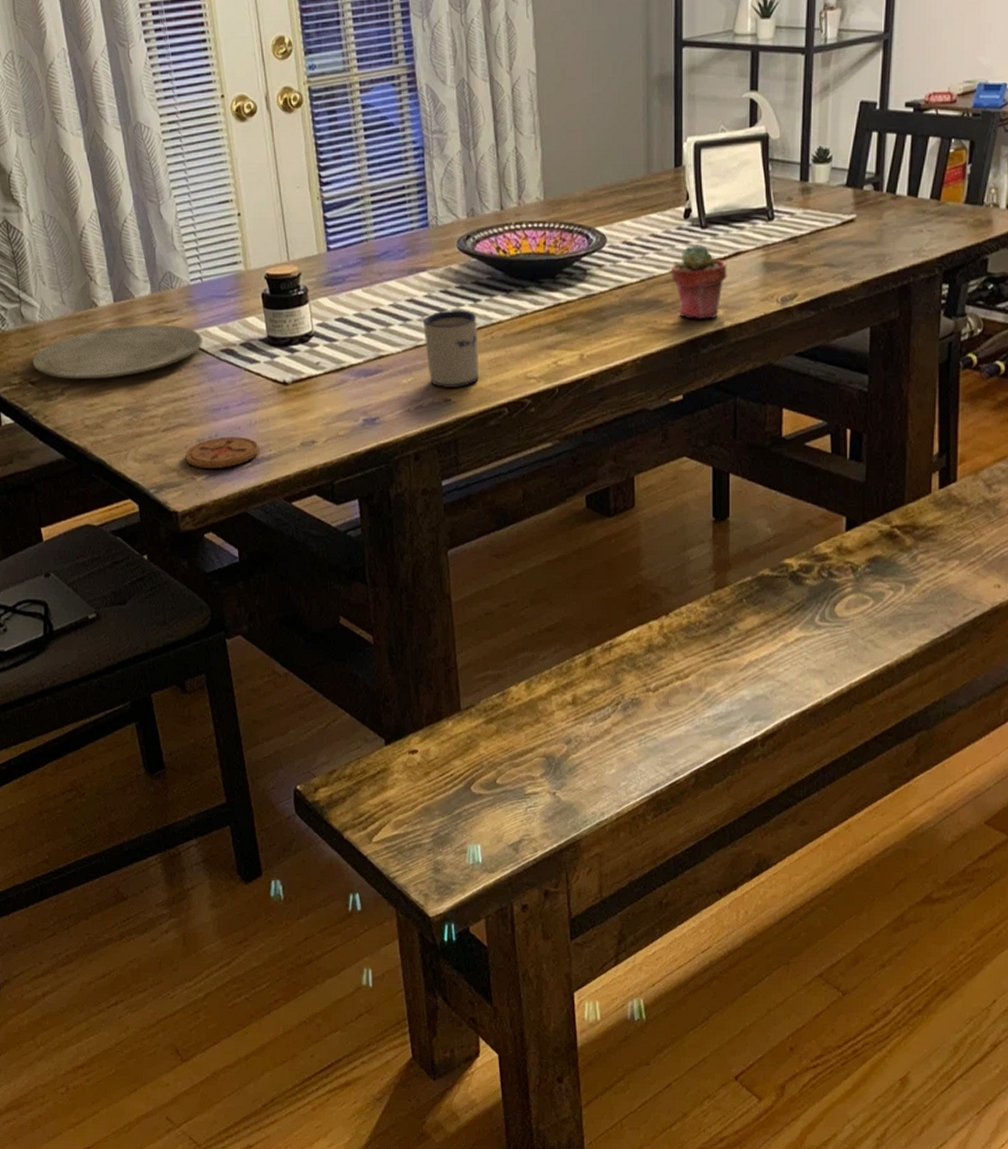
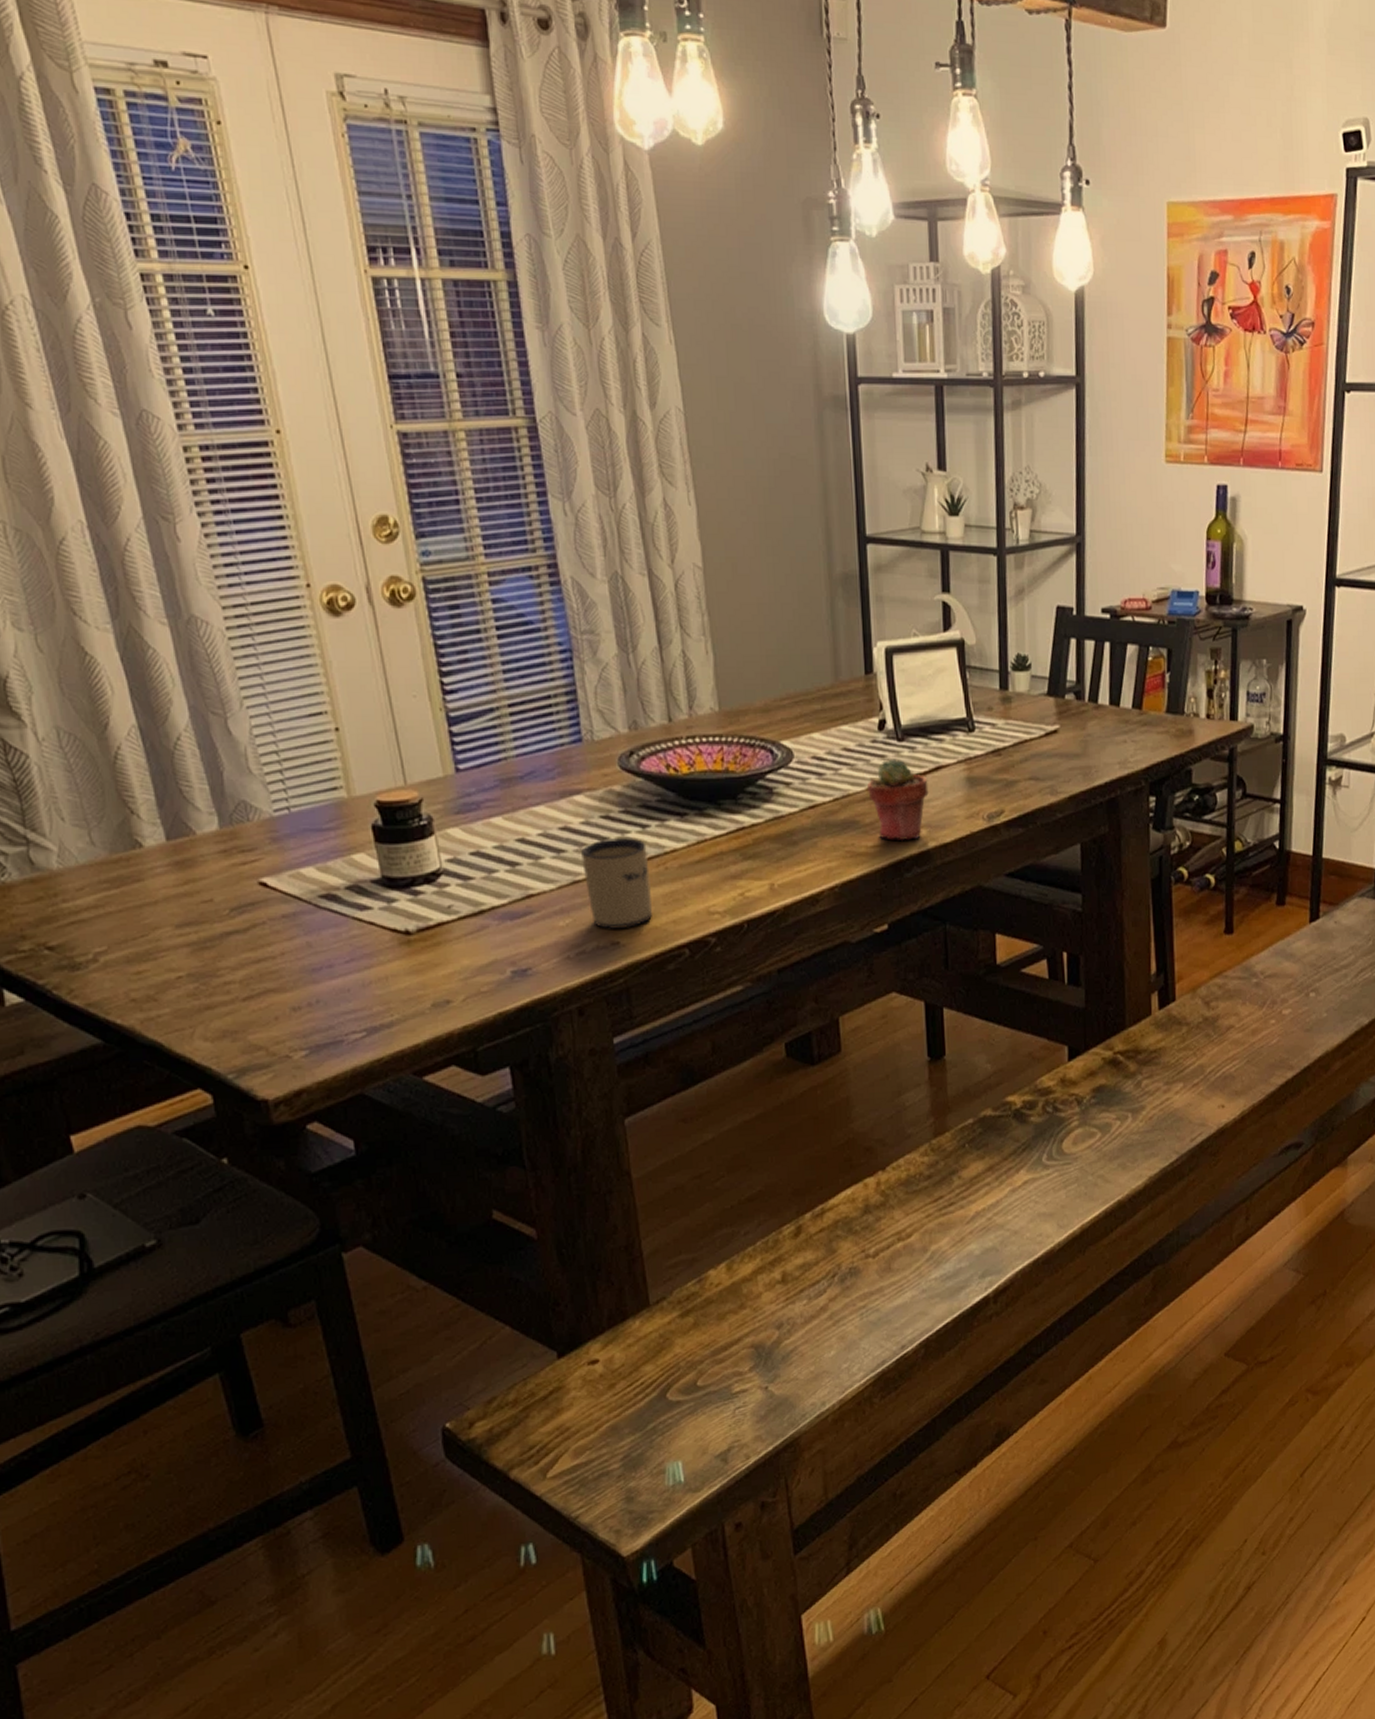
plate: present [33,324,202,380] -> none [50,866,294,941]
coaster: present [184,436,259,468] -> none [274,1001,377,1043]

